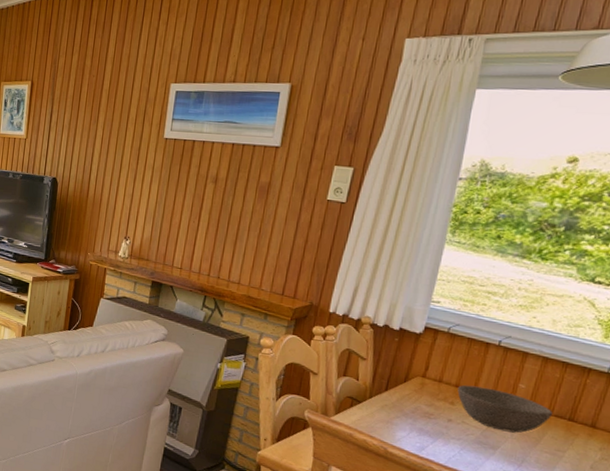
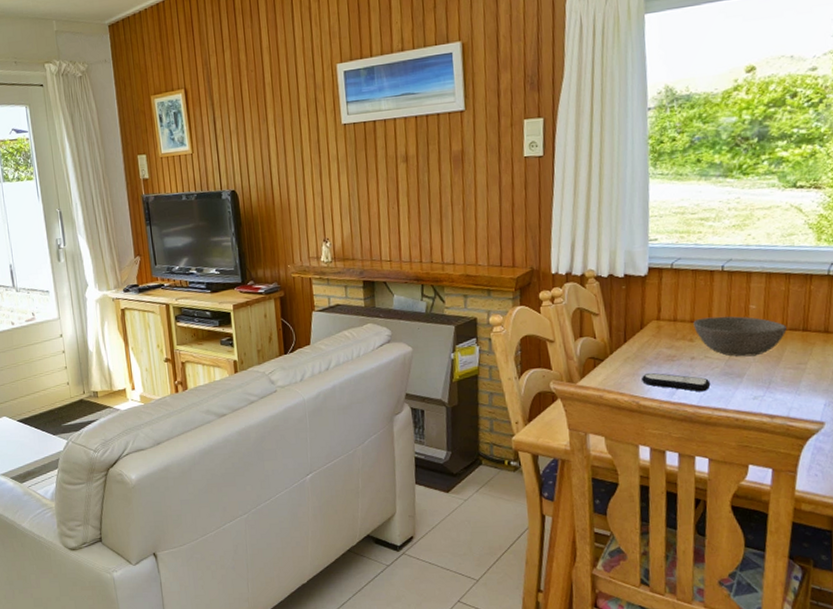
remote control: none [394,423,463,454] -> present [642,372,711,392]

